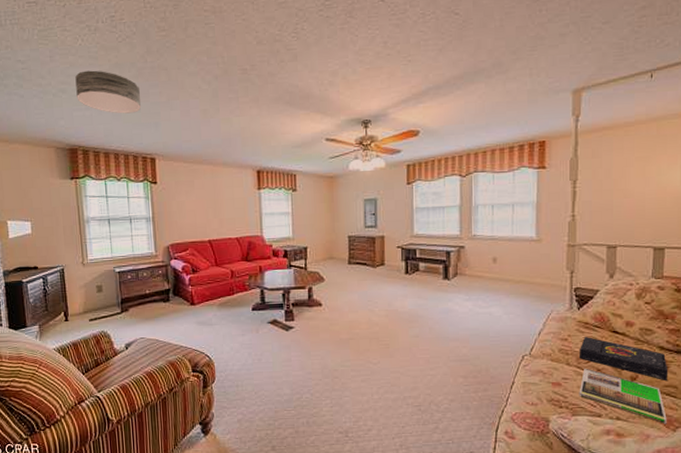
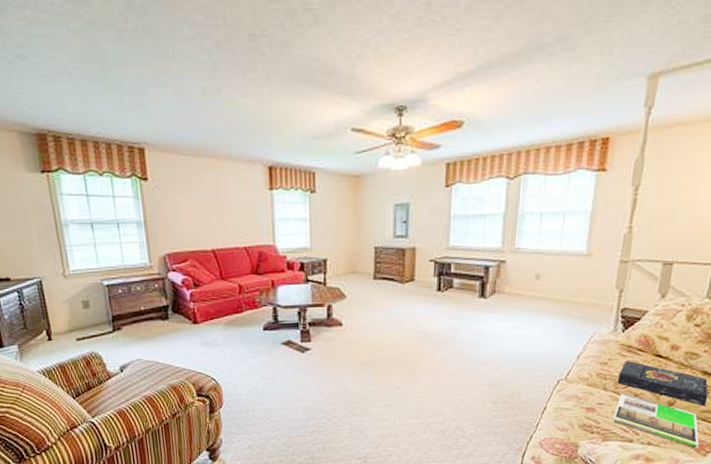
ceiling light: present [75,70,141,114] -> none [36,30,123,90]

